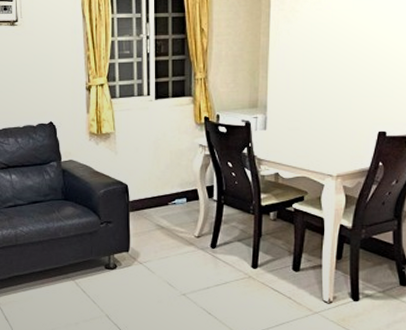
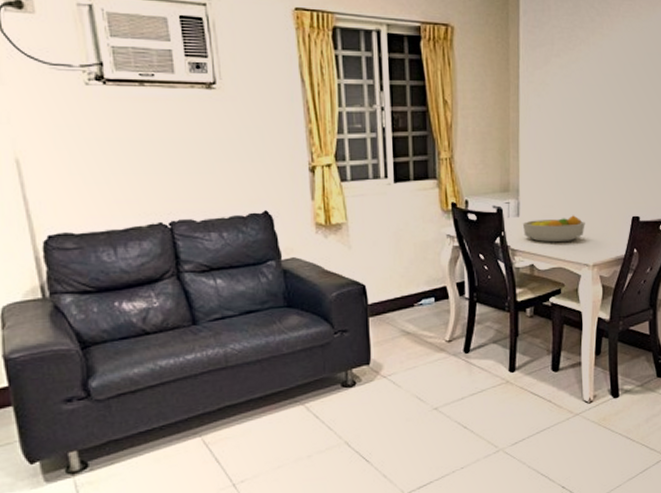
fruit bowl: none [268,129,330,154] -> present [522,215,585,243]

